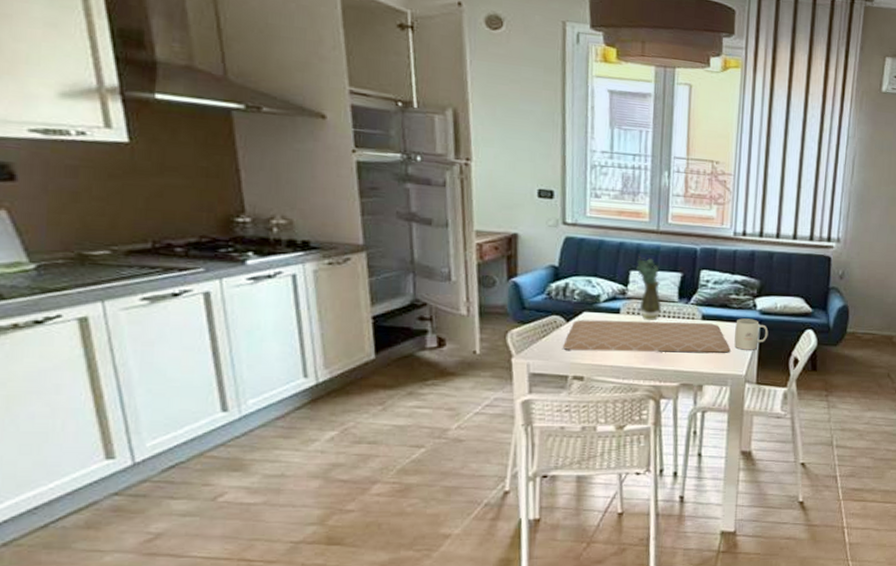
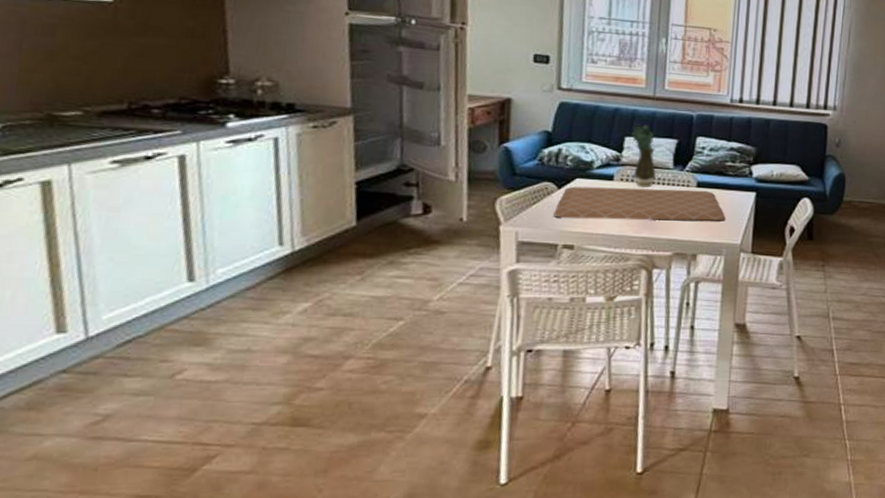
mug: present [734,318,769,350] -> none [729,186,764,219]

